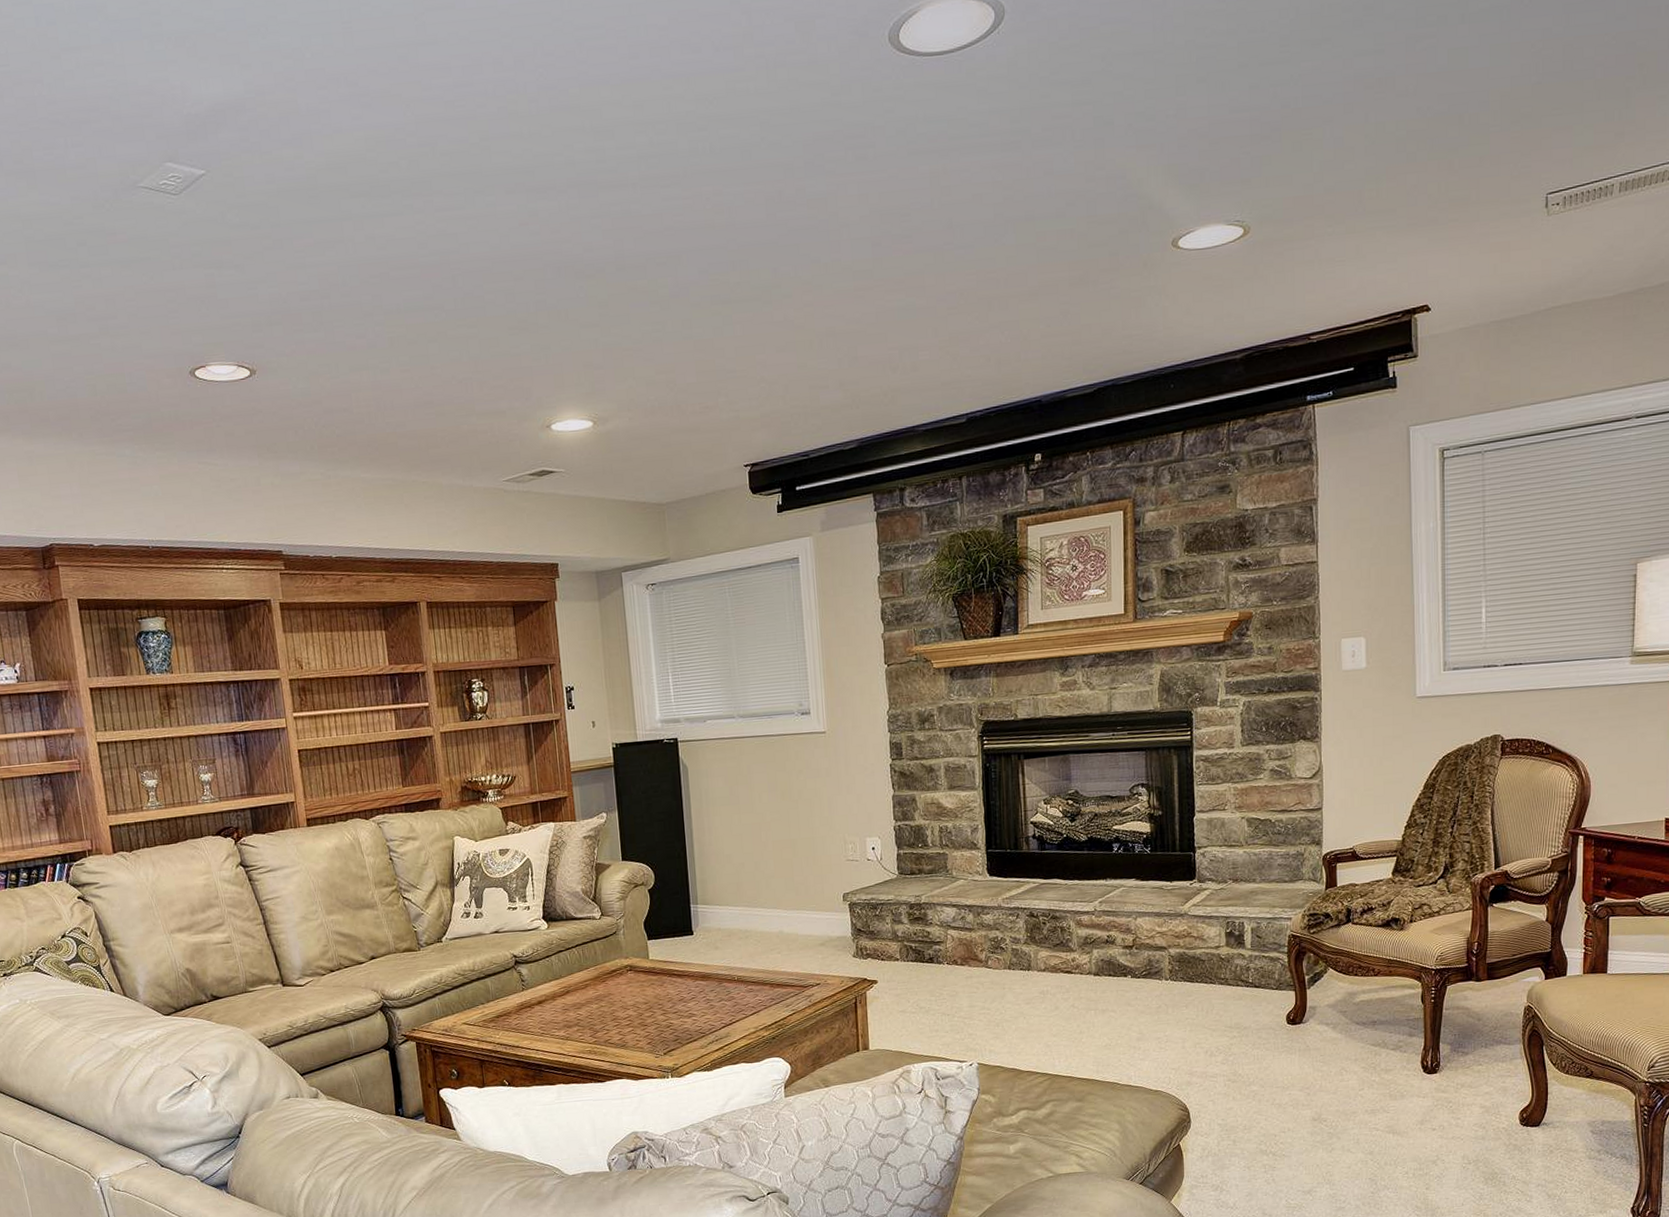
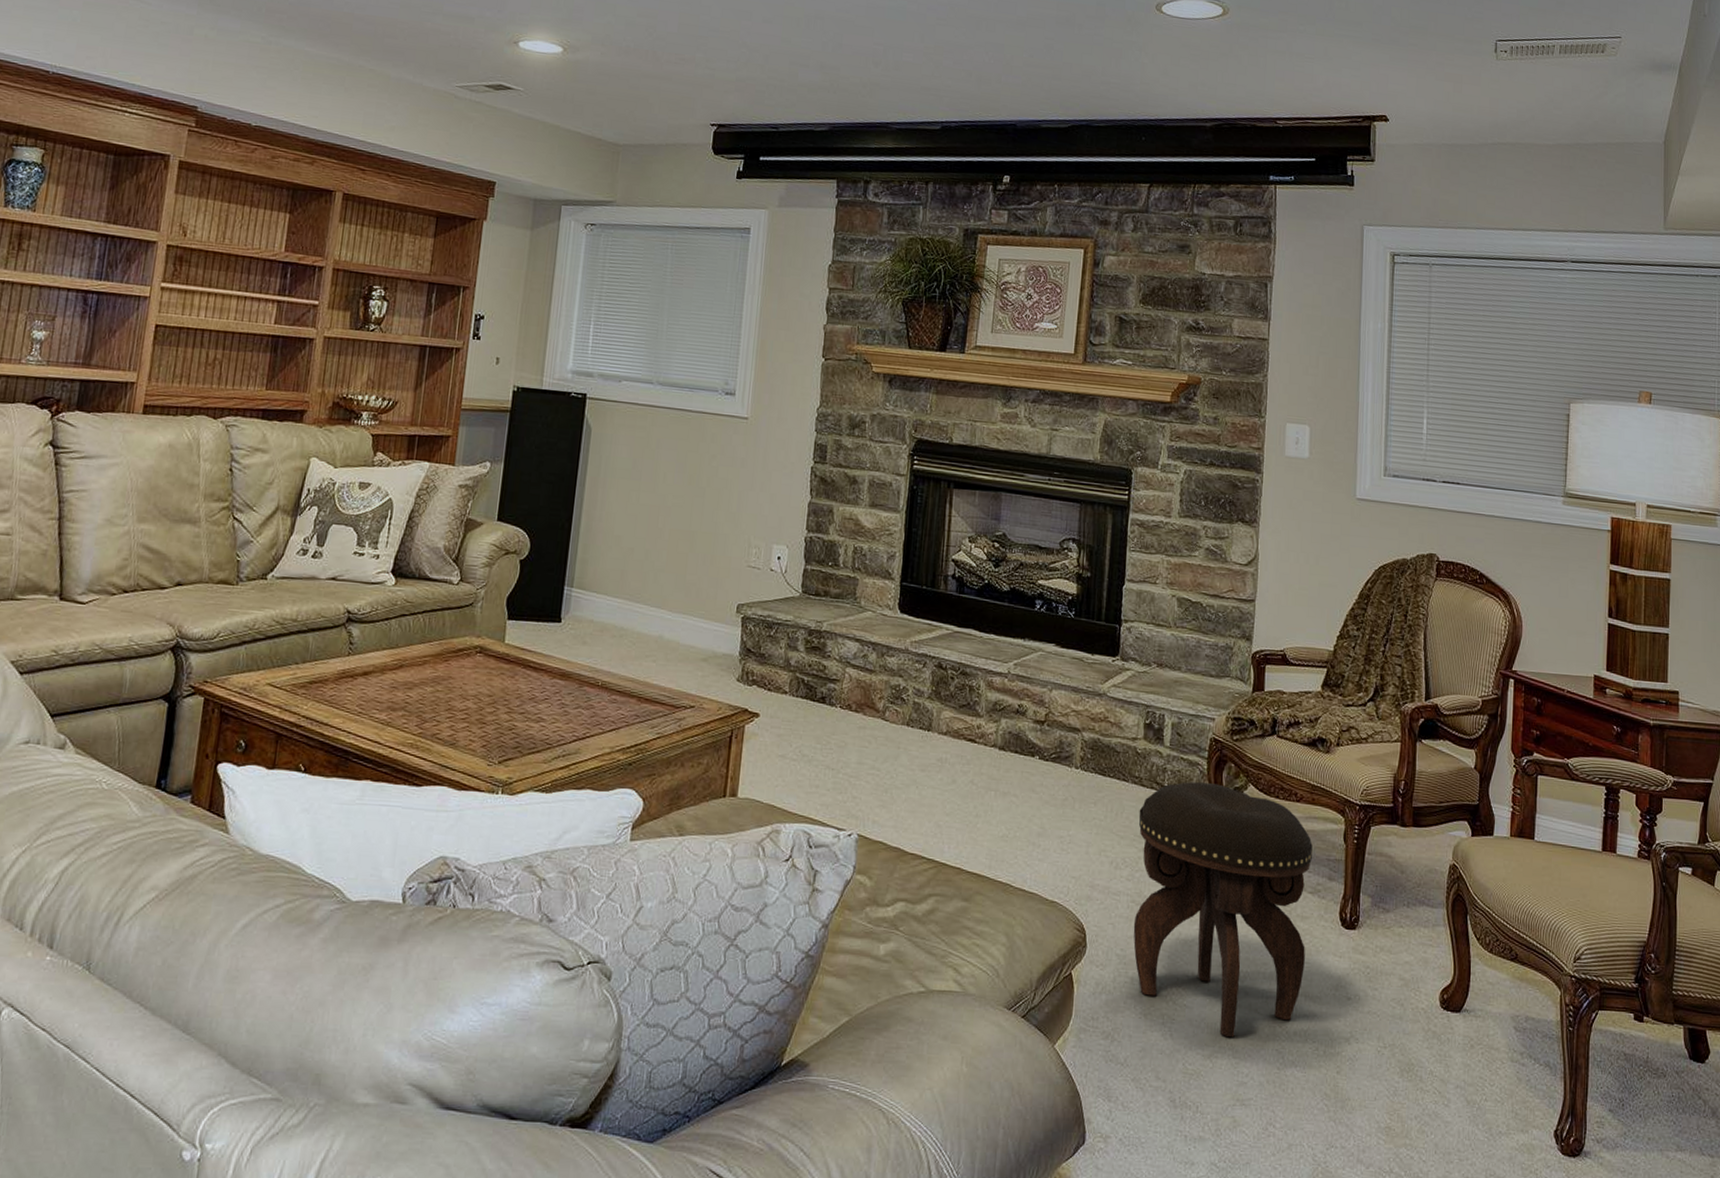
footstool: none [1227,972,1392,1175] -> present [1133,782,1313,1038]

